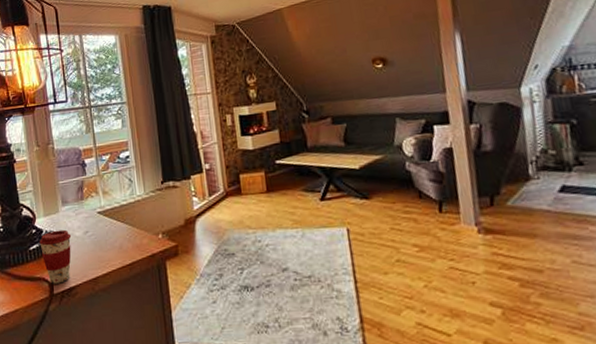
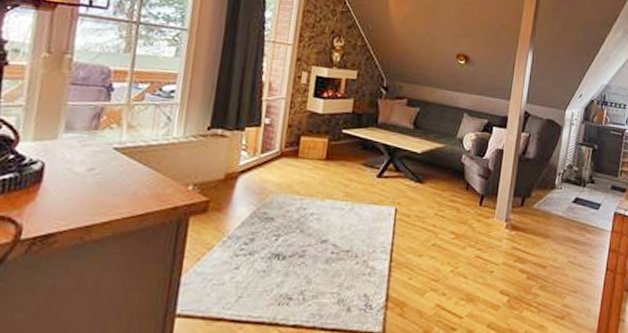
coffee cup: present [39,229,72,284] -> none [15,160,69,227]

